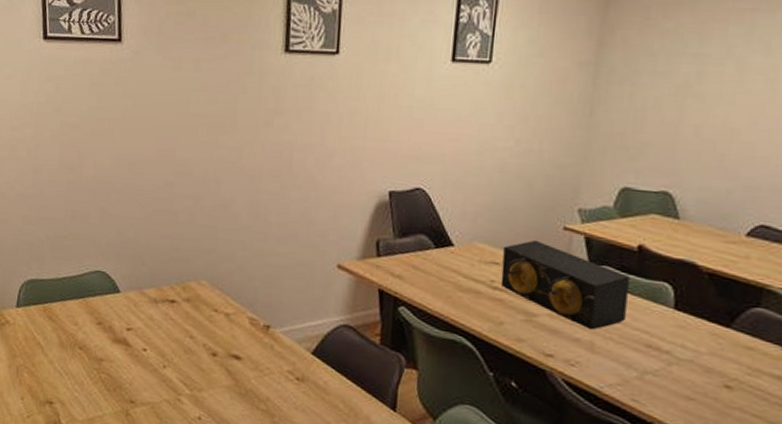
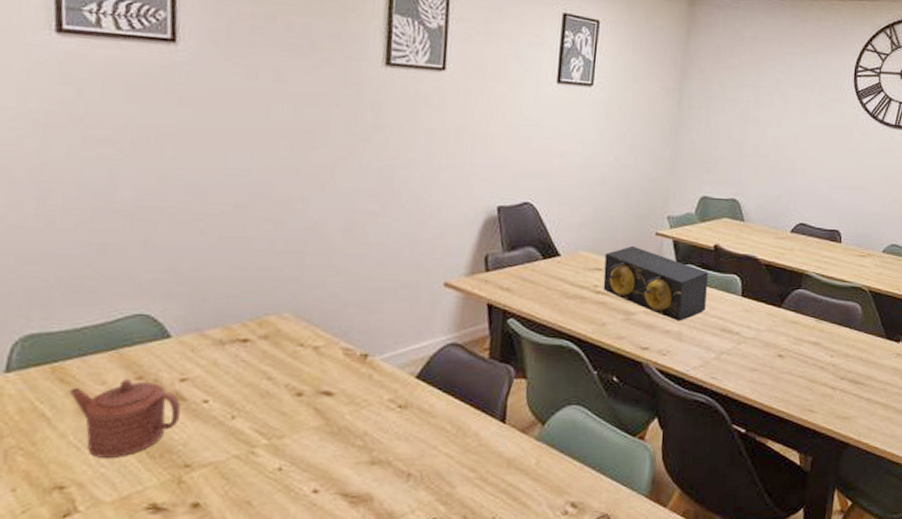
teapot: none [54,323,127,386] -> present [69,379,180,458]

